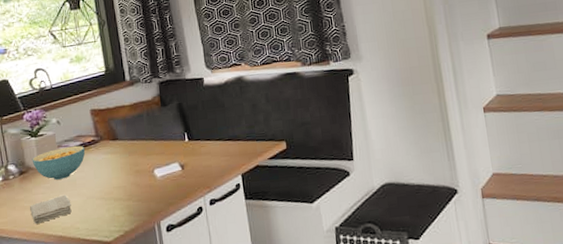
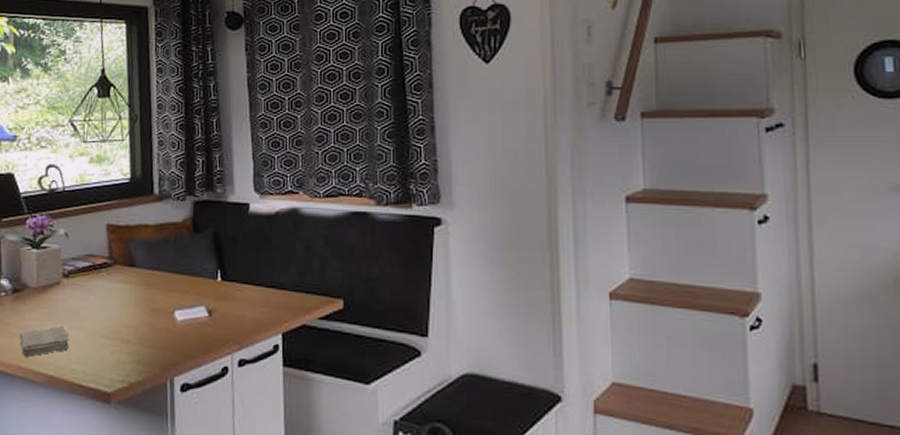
cereal bowl: present [32,145,86,180] -> none [29,266,95,306]

